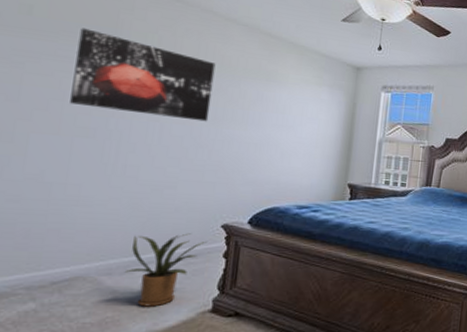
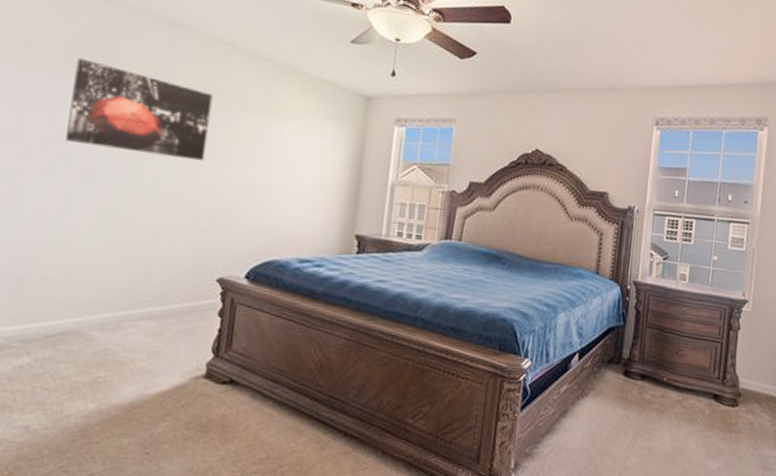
house plant: present [124,233,207,307] -> none [117,287,202,368]

